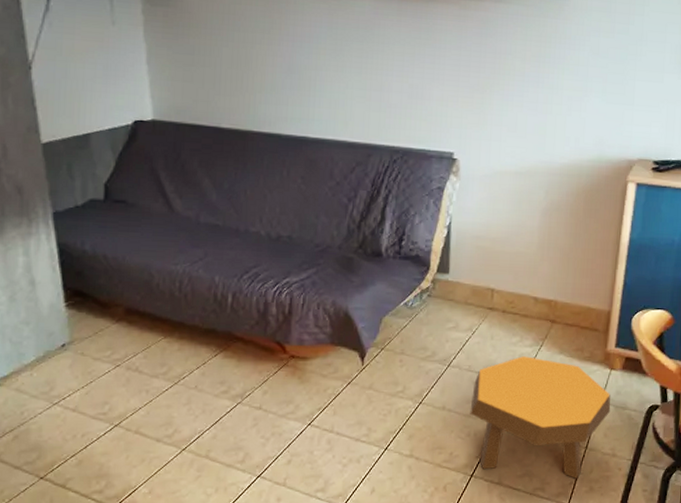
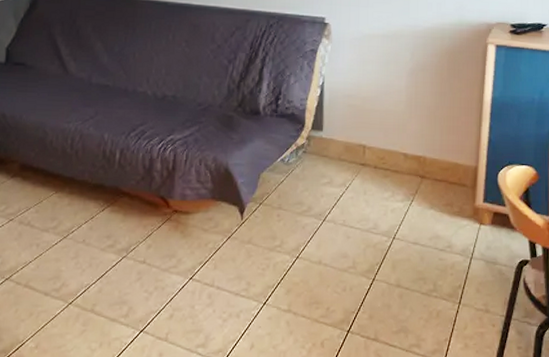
footstool: present [470,356,611,479] -> none [345,211,482,335]

